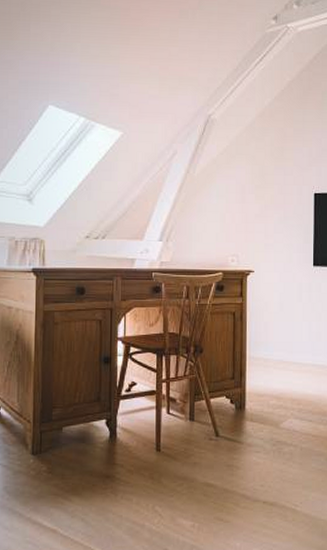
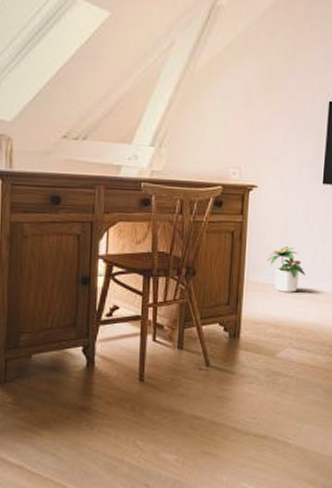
potted plant: none [266,324,304,366] -> present [267,246,307,292]

